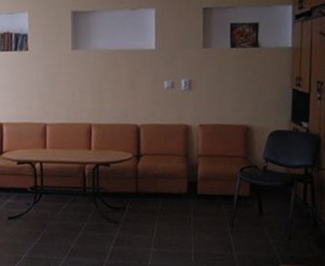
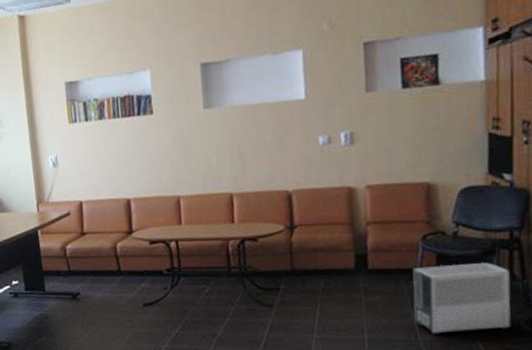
air purifier: none [231,193,304,251] -> present [412,262,511,336]

